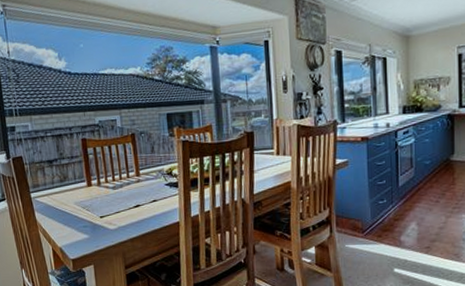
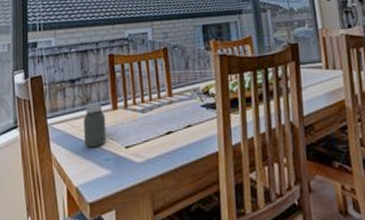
jar: none [62,182,84,217] -> present [84,104,107,148]

